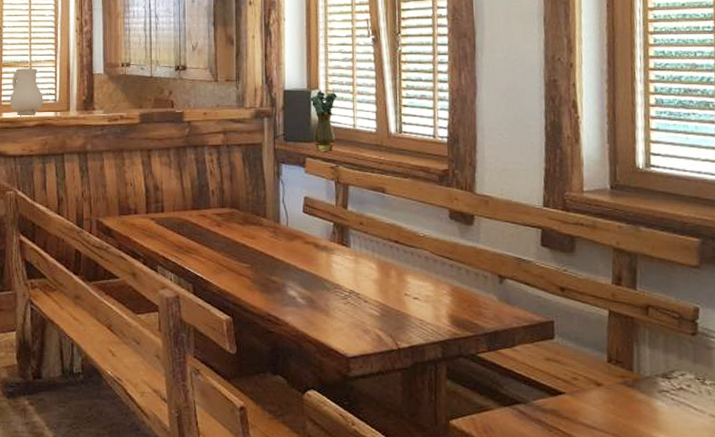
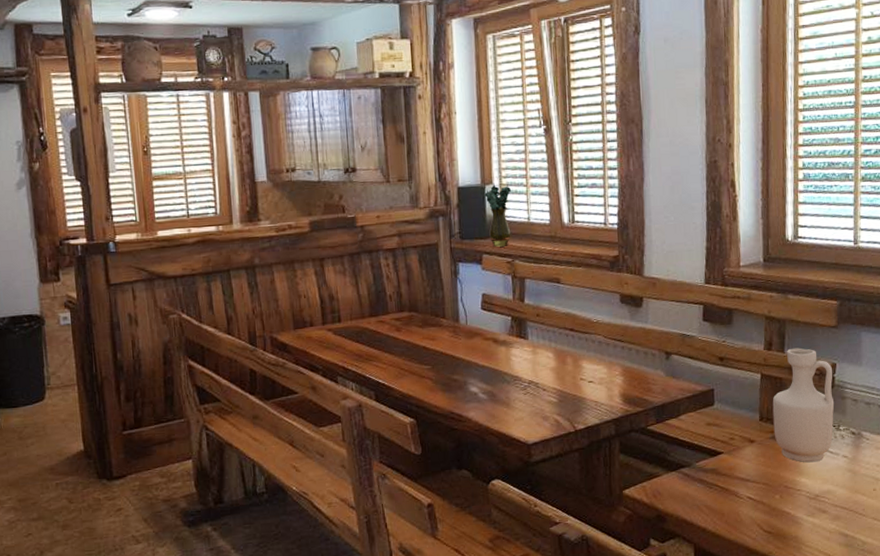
ceramic pitcher: present [9,68,43,116] -> none [164,179,203,234]
ceramic jug: none [622,285,698,418] -> present [772,348,835,463]

